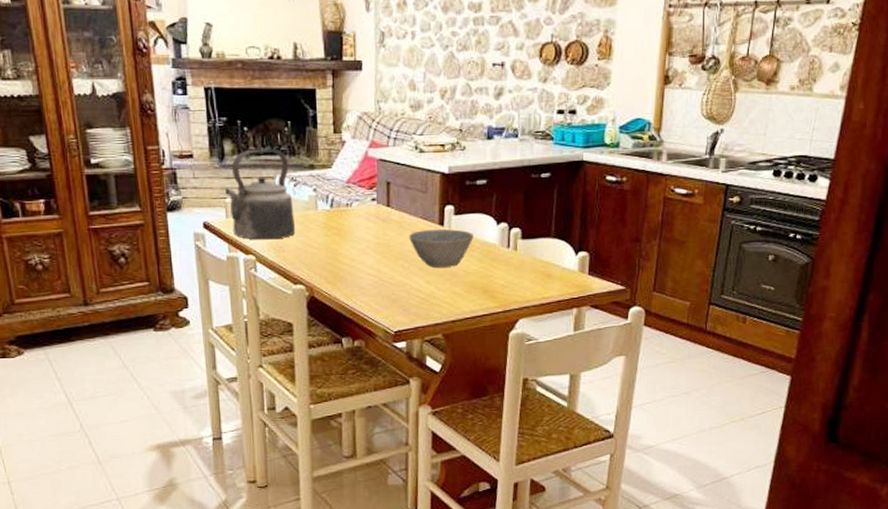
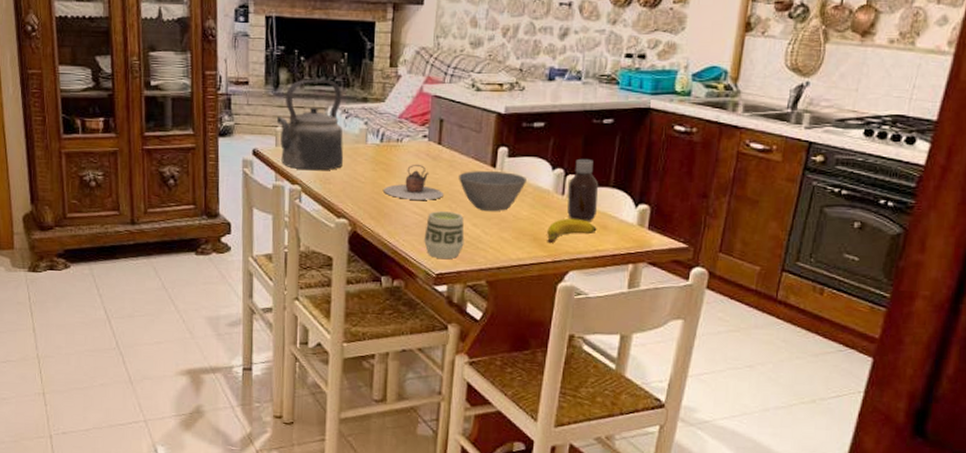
teapot: none [337,228,396,262] -> present [384,165,443,200]
cup: none [380,271,419,316] -> present [424,211,465,259]
banana: none [496,270,542,294] -> present [547,219,597,243]
bottle: none [513,212,541,271] -> present [567,158,599,221]

